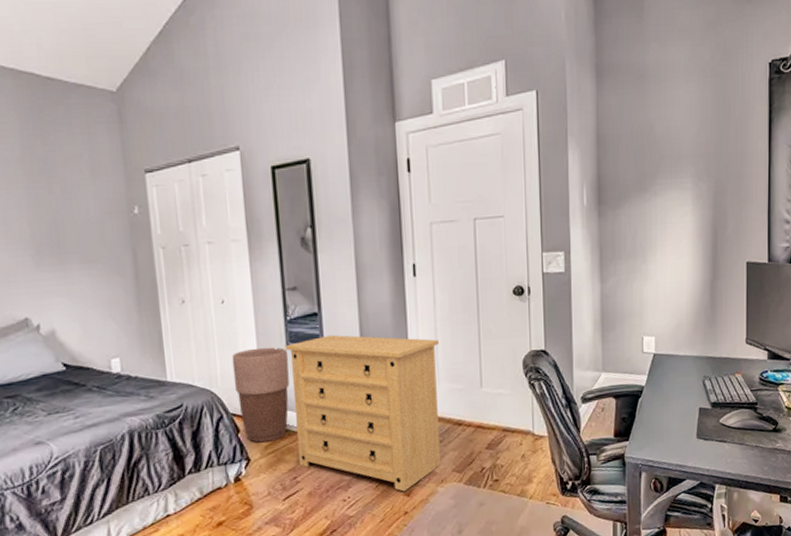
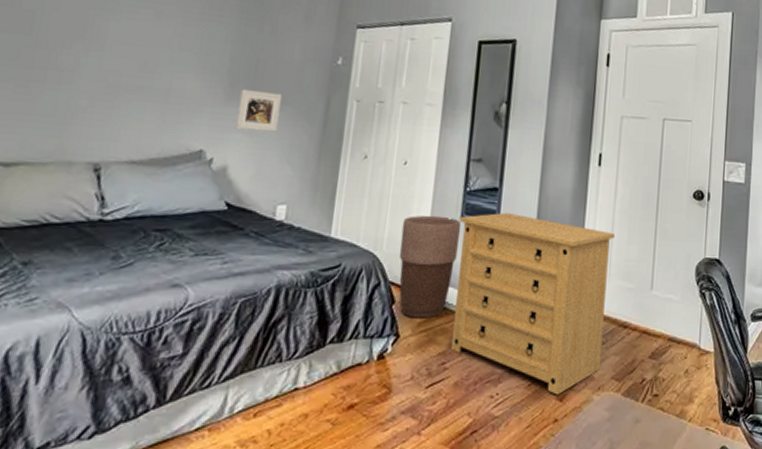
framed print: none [48,252,92,293] -> present [236,88,282,132]

